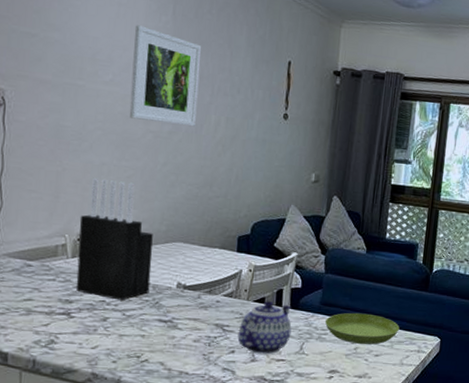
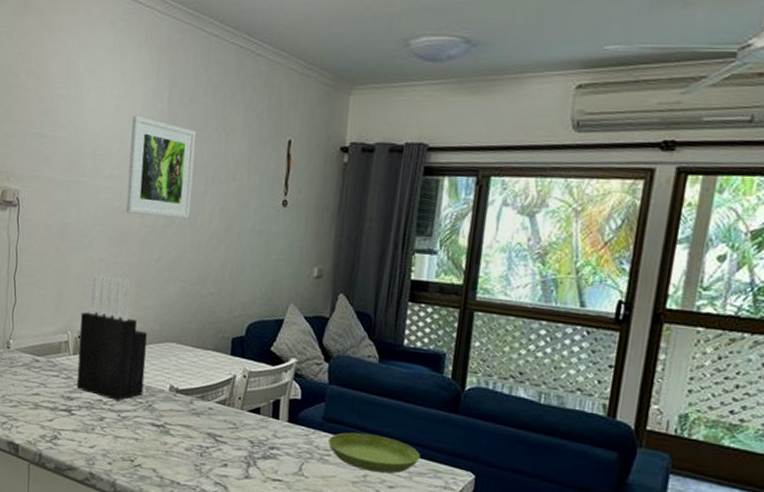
teapot: present [237,300,292,355] -> none [230,411,290,472]

